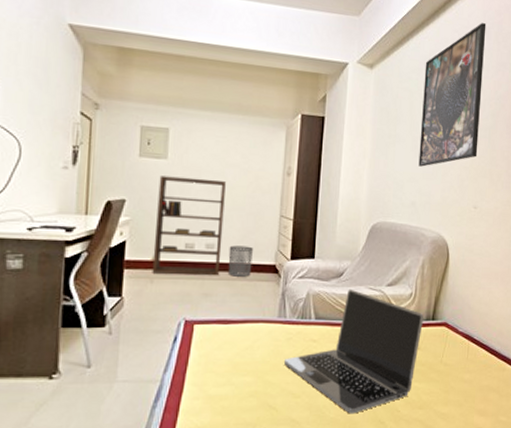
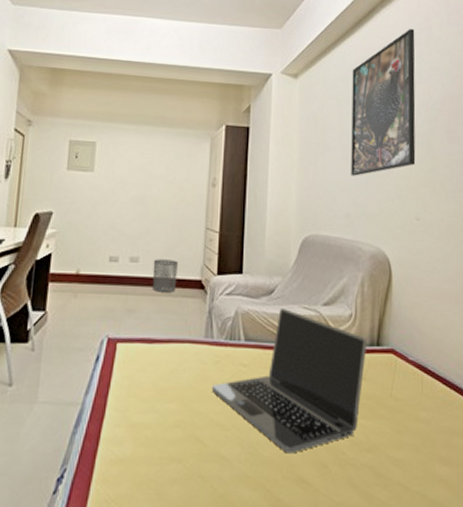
bookshelf: present [152,175,226,276] -> none [76,188,150,291]

